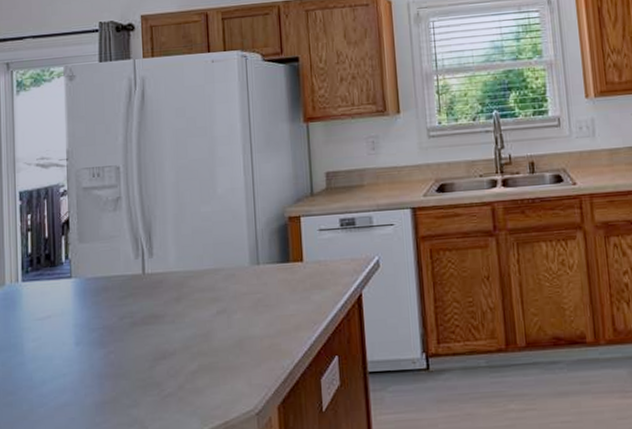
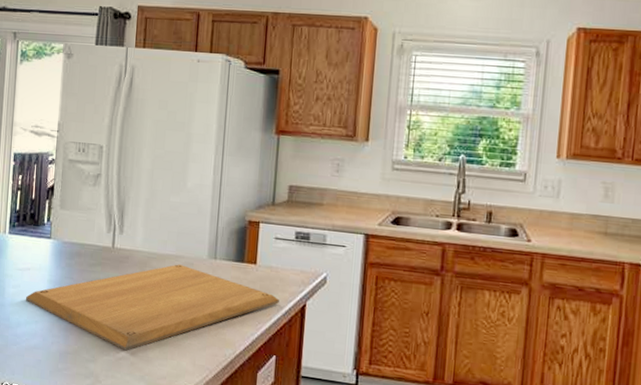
chopping board: none [49,277,333,386] -> present [26,264,279,351]

